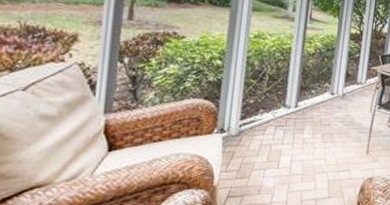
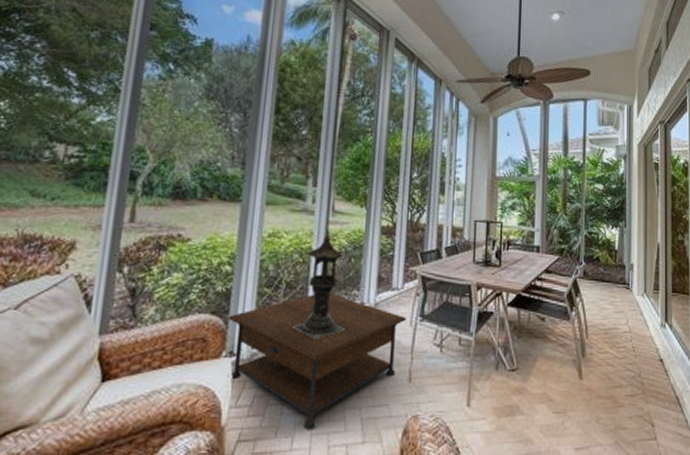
coffee table: none [219,85,368,188] -> present [228,293,407,429]
lantern: none [274,35,318,122] -> present [293,230,345,341]

